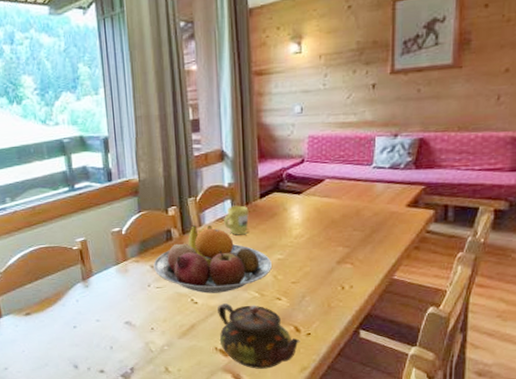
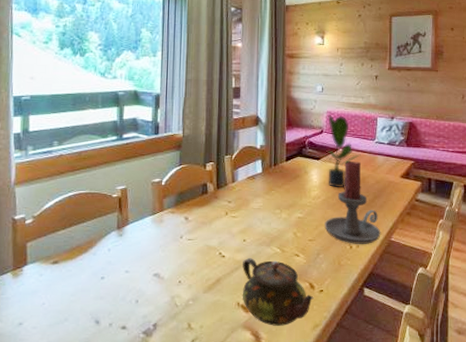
fruit bowl: present [153,224,273,294] -> none [188,181,294,247]
mug: present [224,205,249,235] -> none [254,166,276,193]
potted plant: none [302,139,354,224] -> present [321,114,361,187]
candle holder: none [310,192,380,285] -> present [324,161,381,244]

